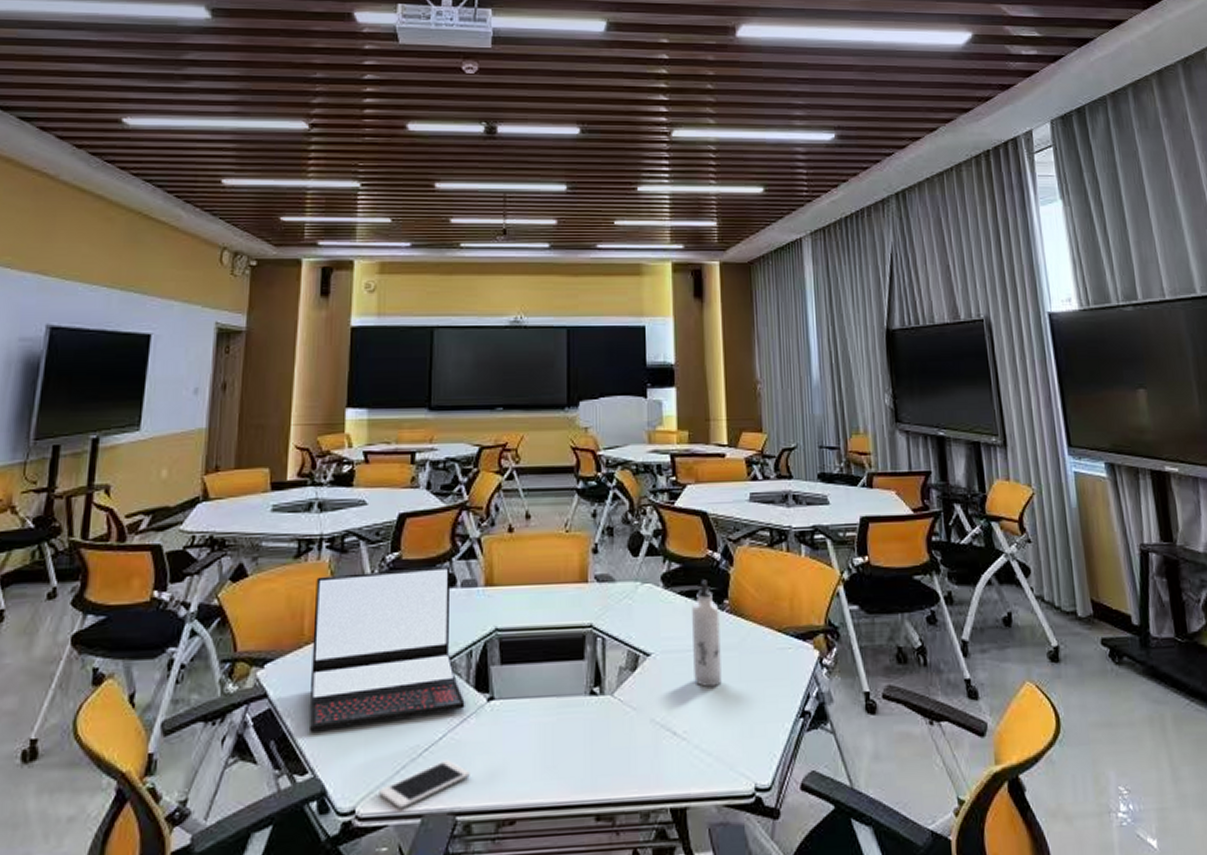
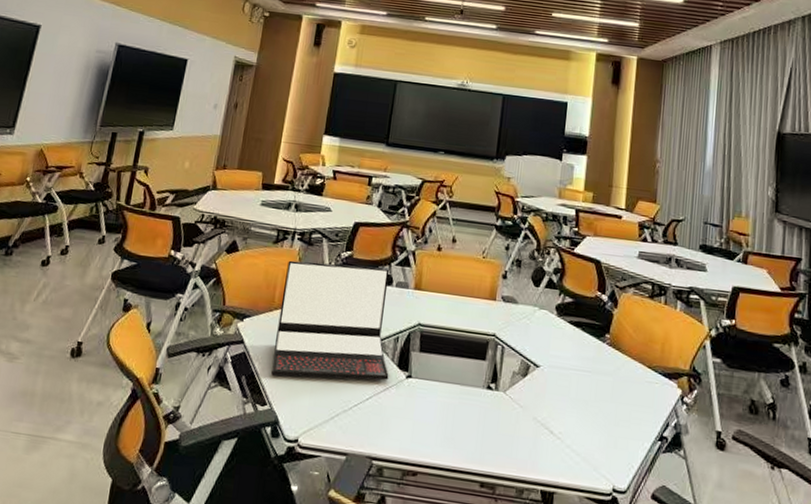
cell phone: present [379,759,470,809] -> none [317,416,387,446]
water bottle: present [692,579,722,687] -> none [573,315,601,402]

